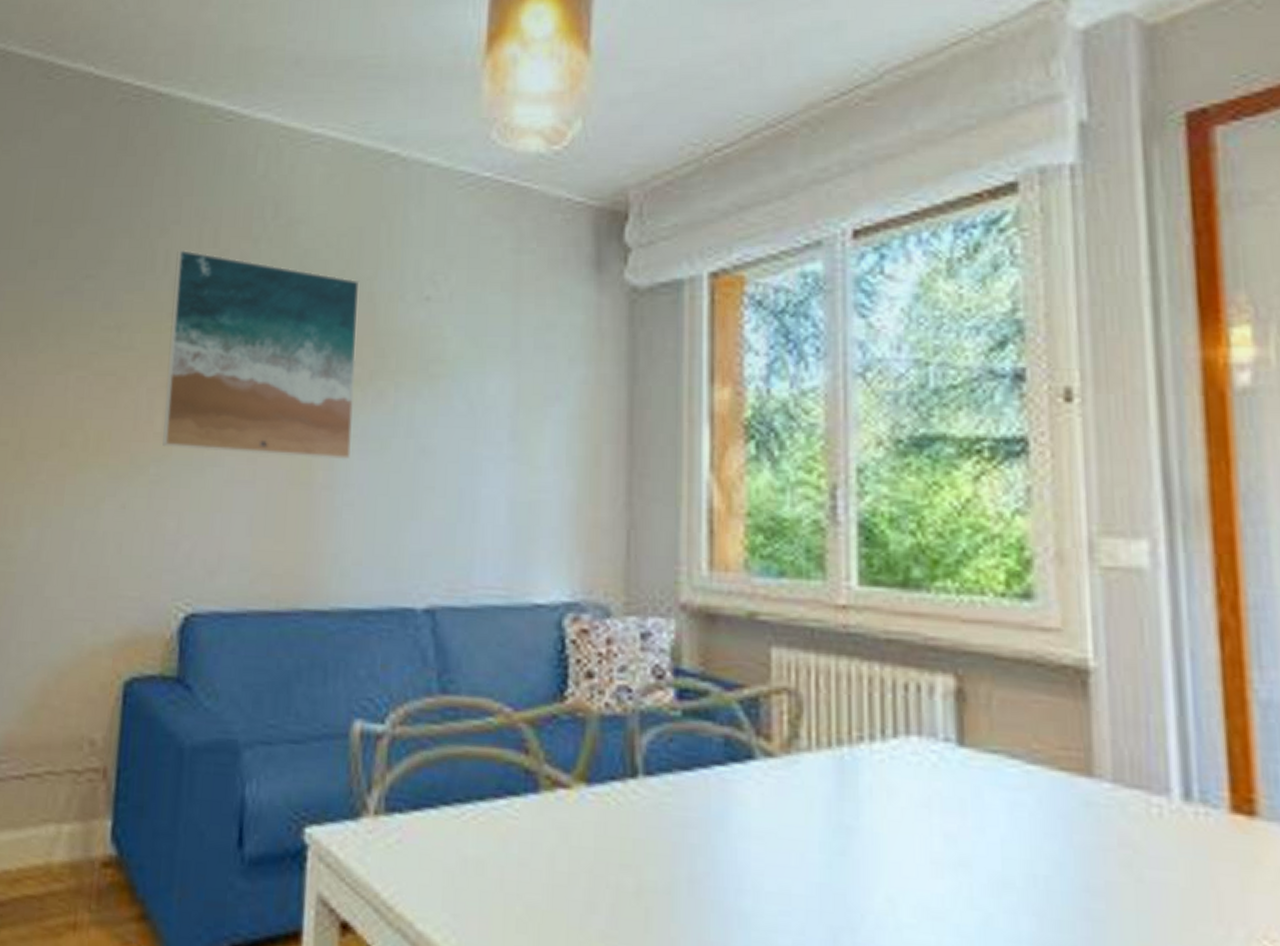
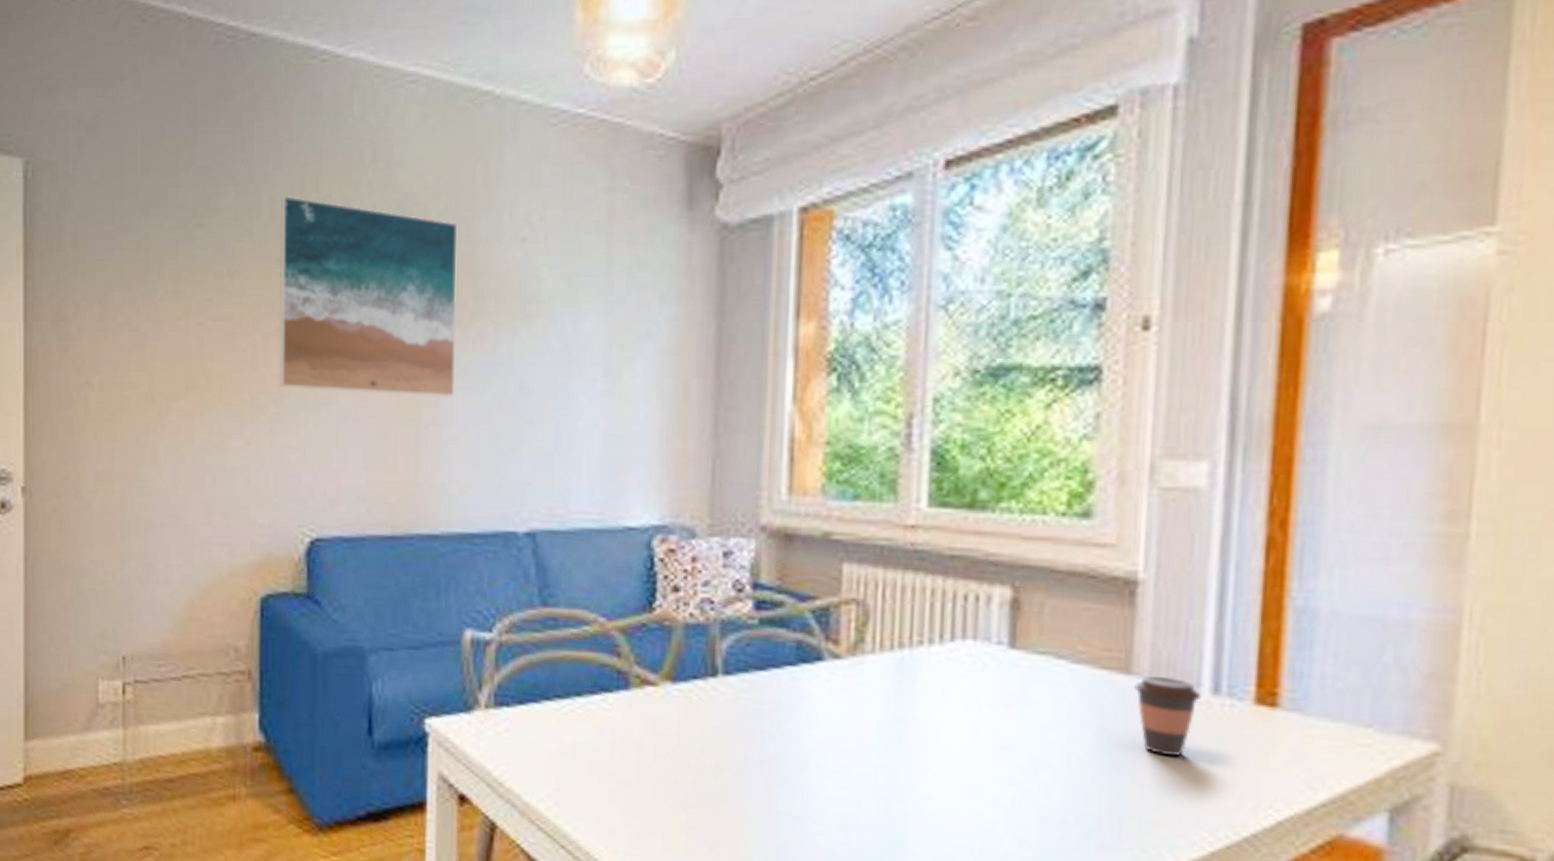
coffee cup: none [1098,778,1173,874] -> present [1134,675,1202,756]

